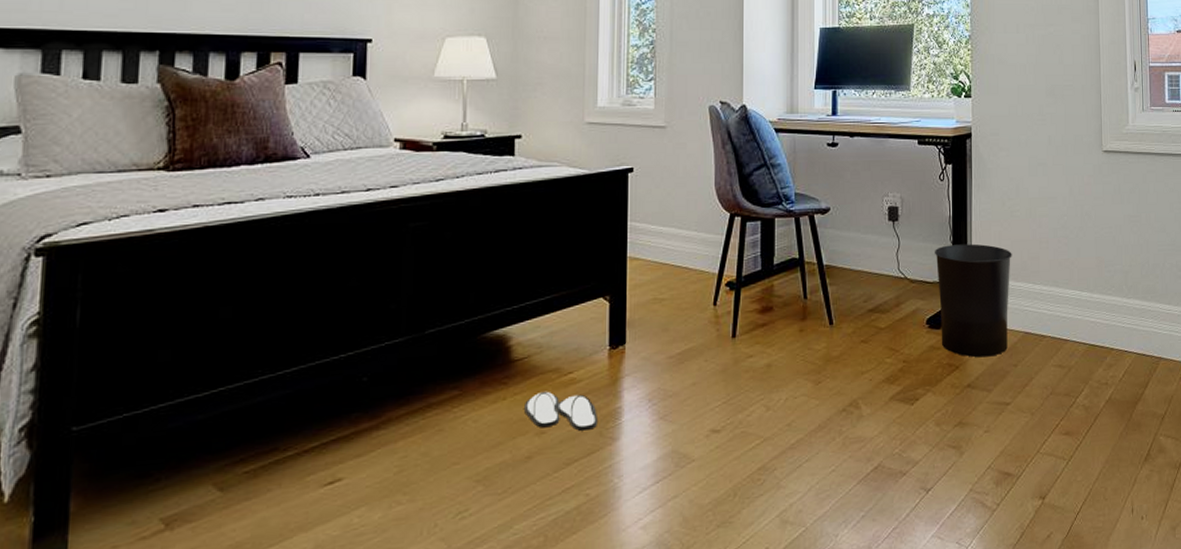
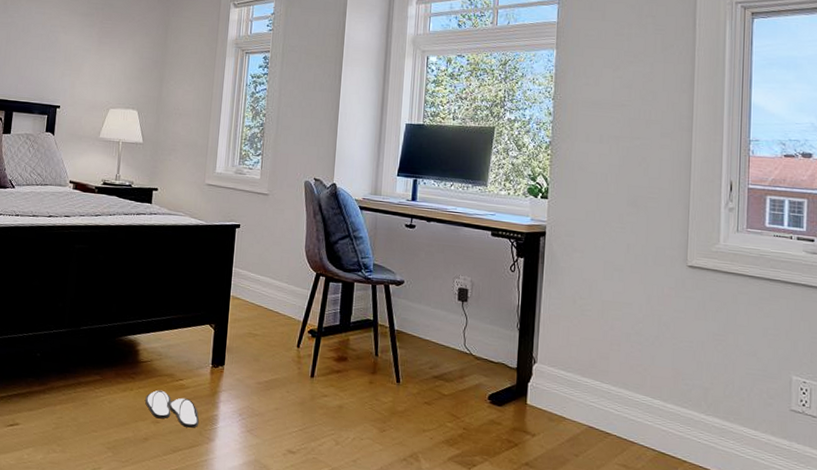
waste bin: present [935,243,1012,358] -> none [501,331,580,442]

